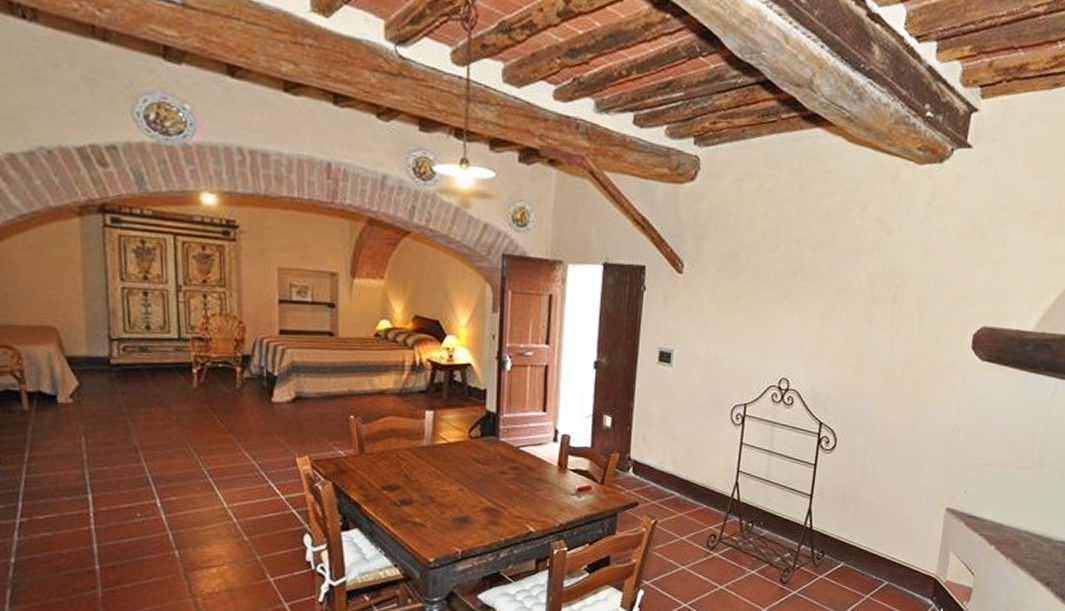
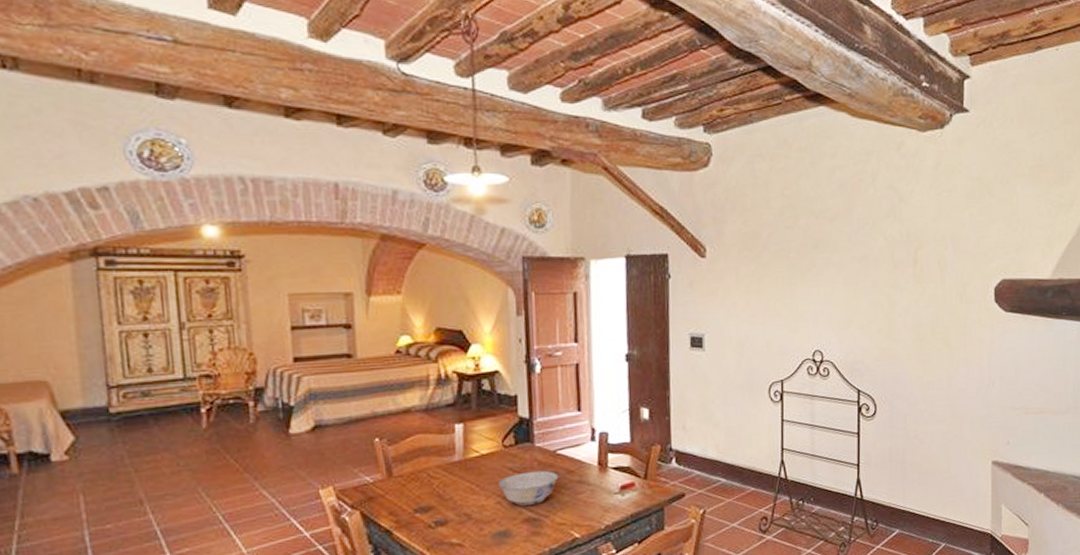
ceramic bowl: none [462,464,520,497] -> present [498,470,559,506]

